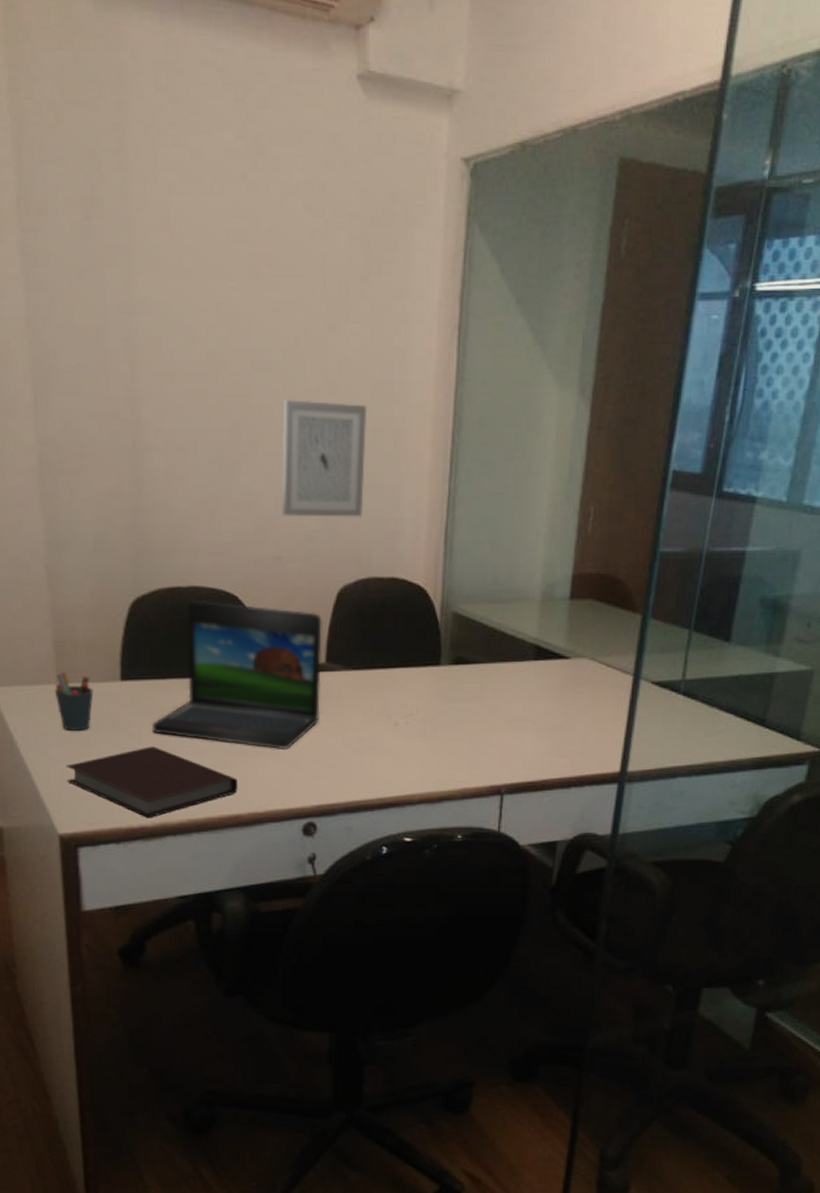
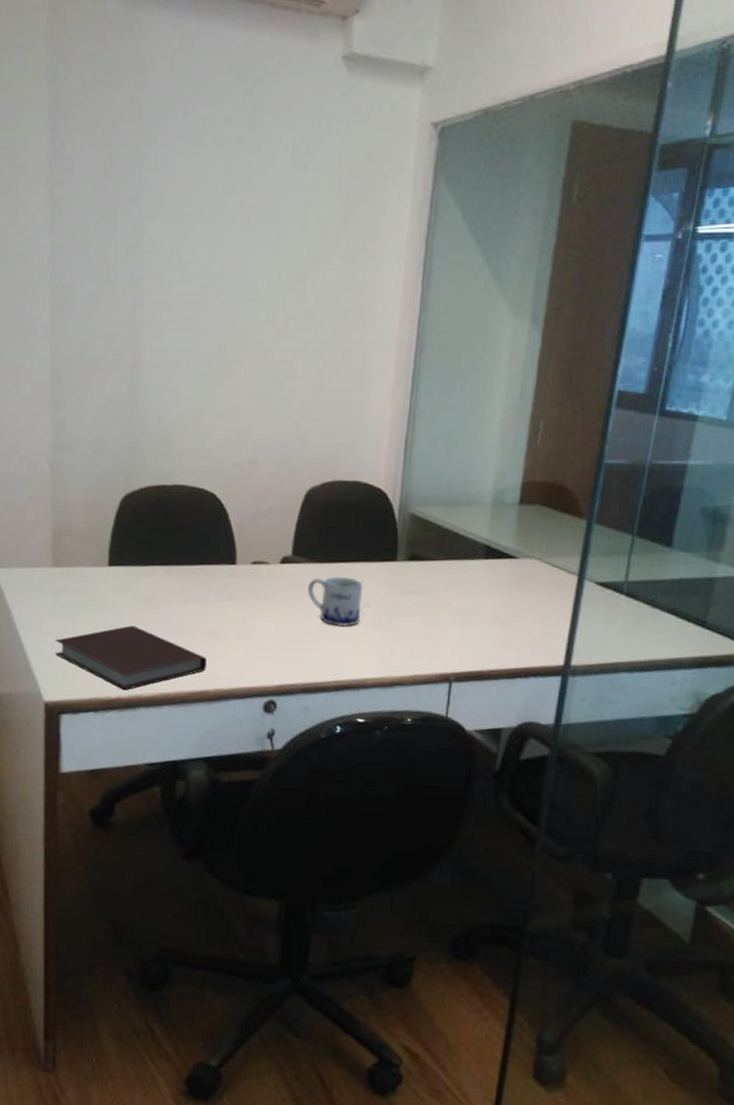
pen holder: present [54,672,94,730] -> none [50,557,84,609]
laptop: present [151,600,322,750] -> none [132,497,290,634]
wall art: present [281,398,367,517] -> none [259,324,339,427]
mug: none [345,684,405,740] -> present [308,576,363,627]

